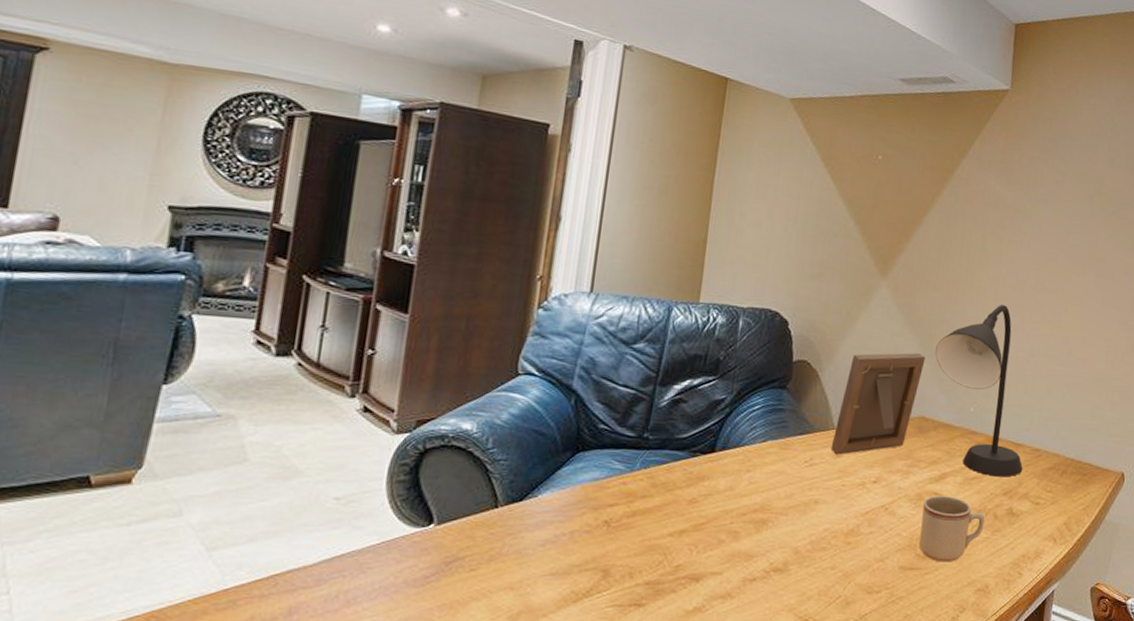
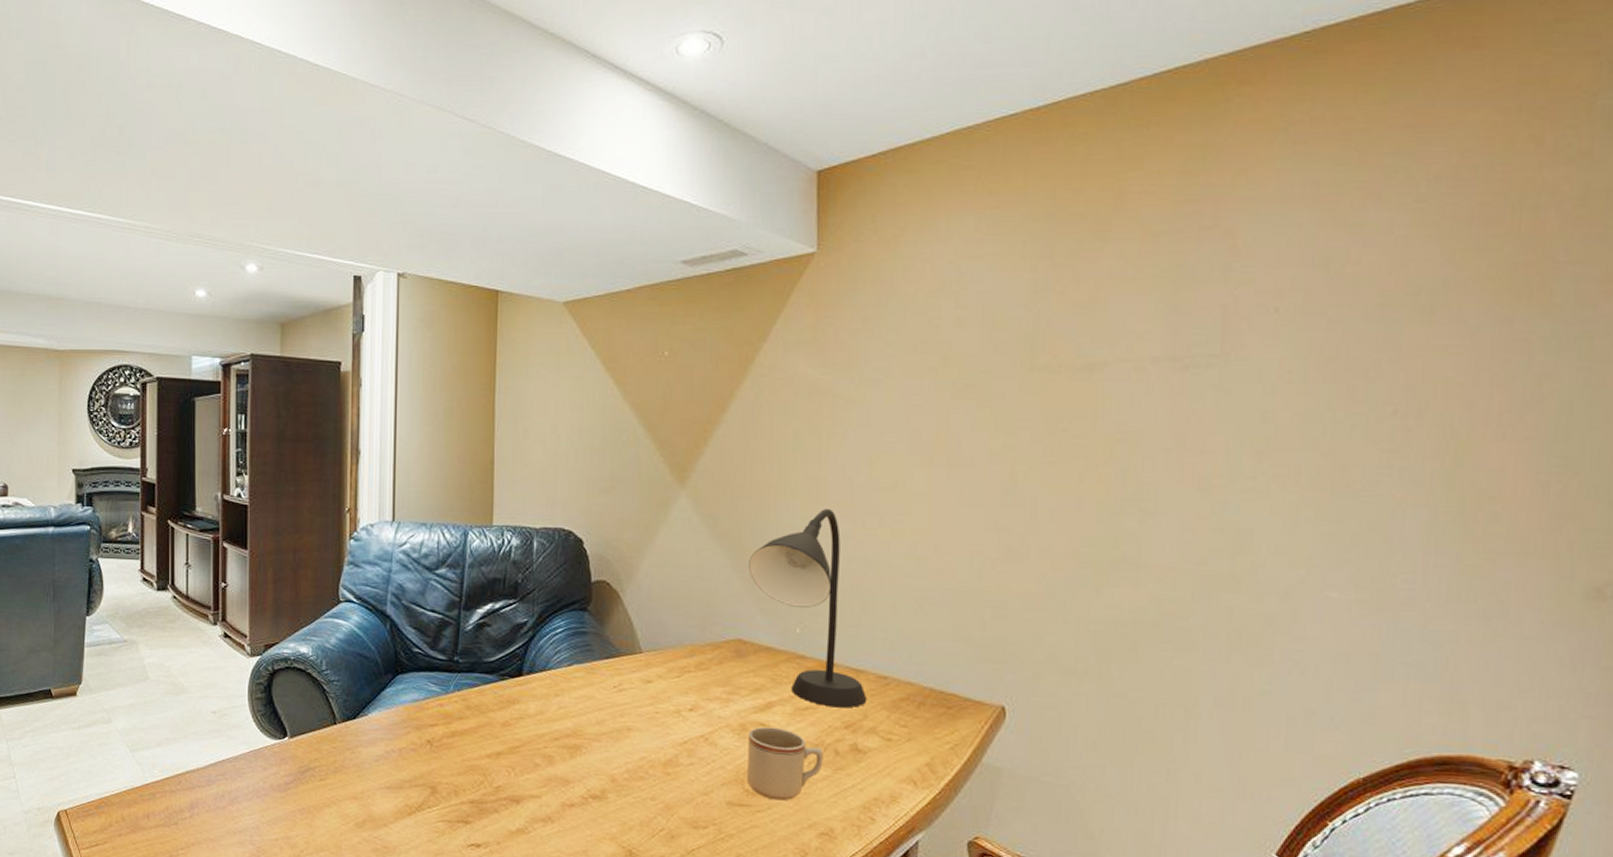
picture frame: present [830,353,926,455] -> none [640,568,738,680]

